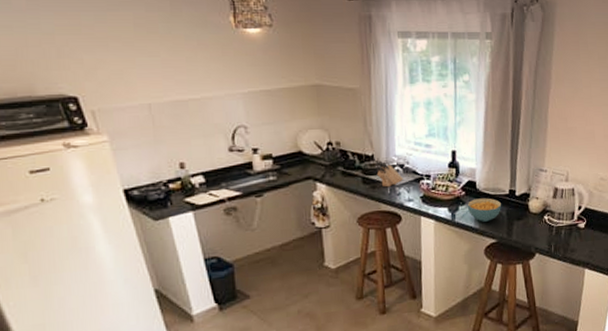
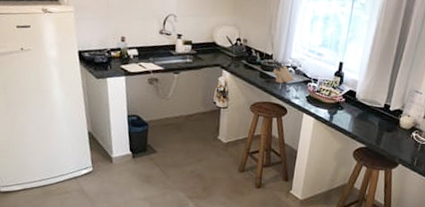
cereal bowl: present [467,198,502,222] -> none [344,106,376,128]

